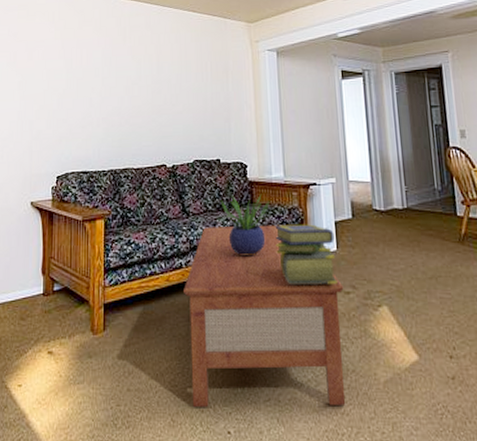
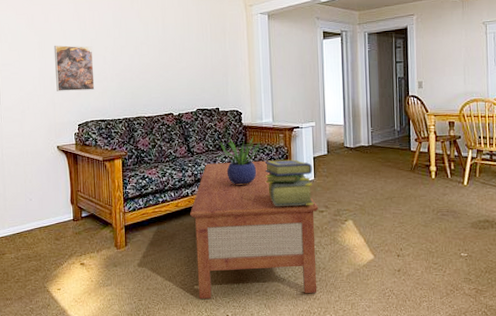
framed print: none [35,85,79,138] -> present [53,45,95,91]

